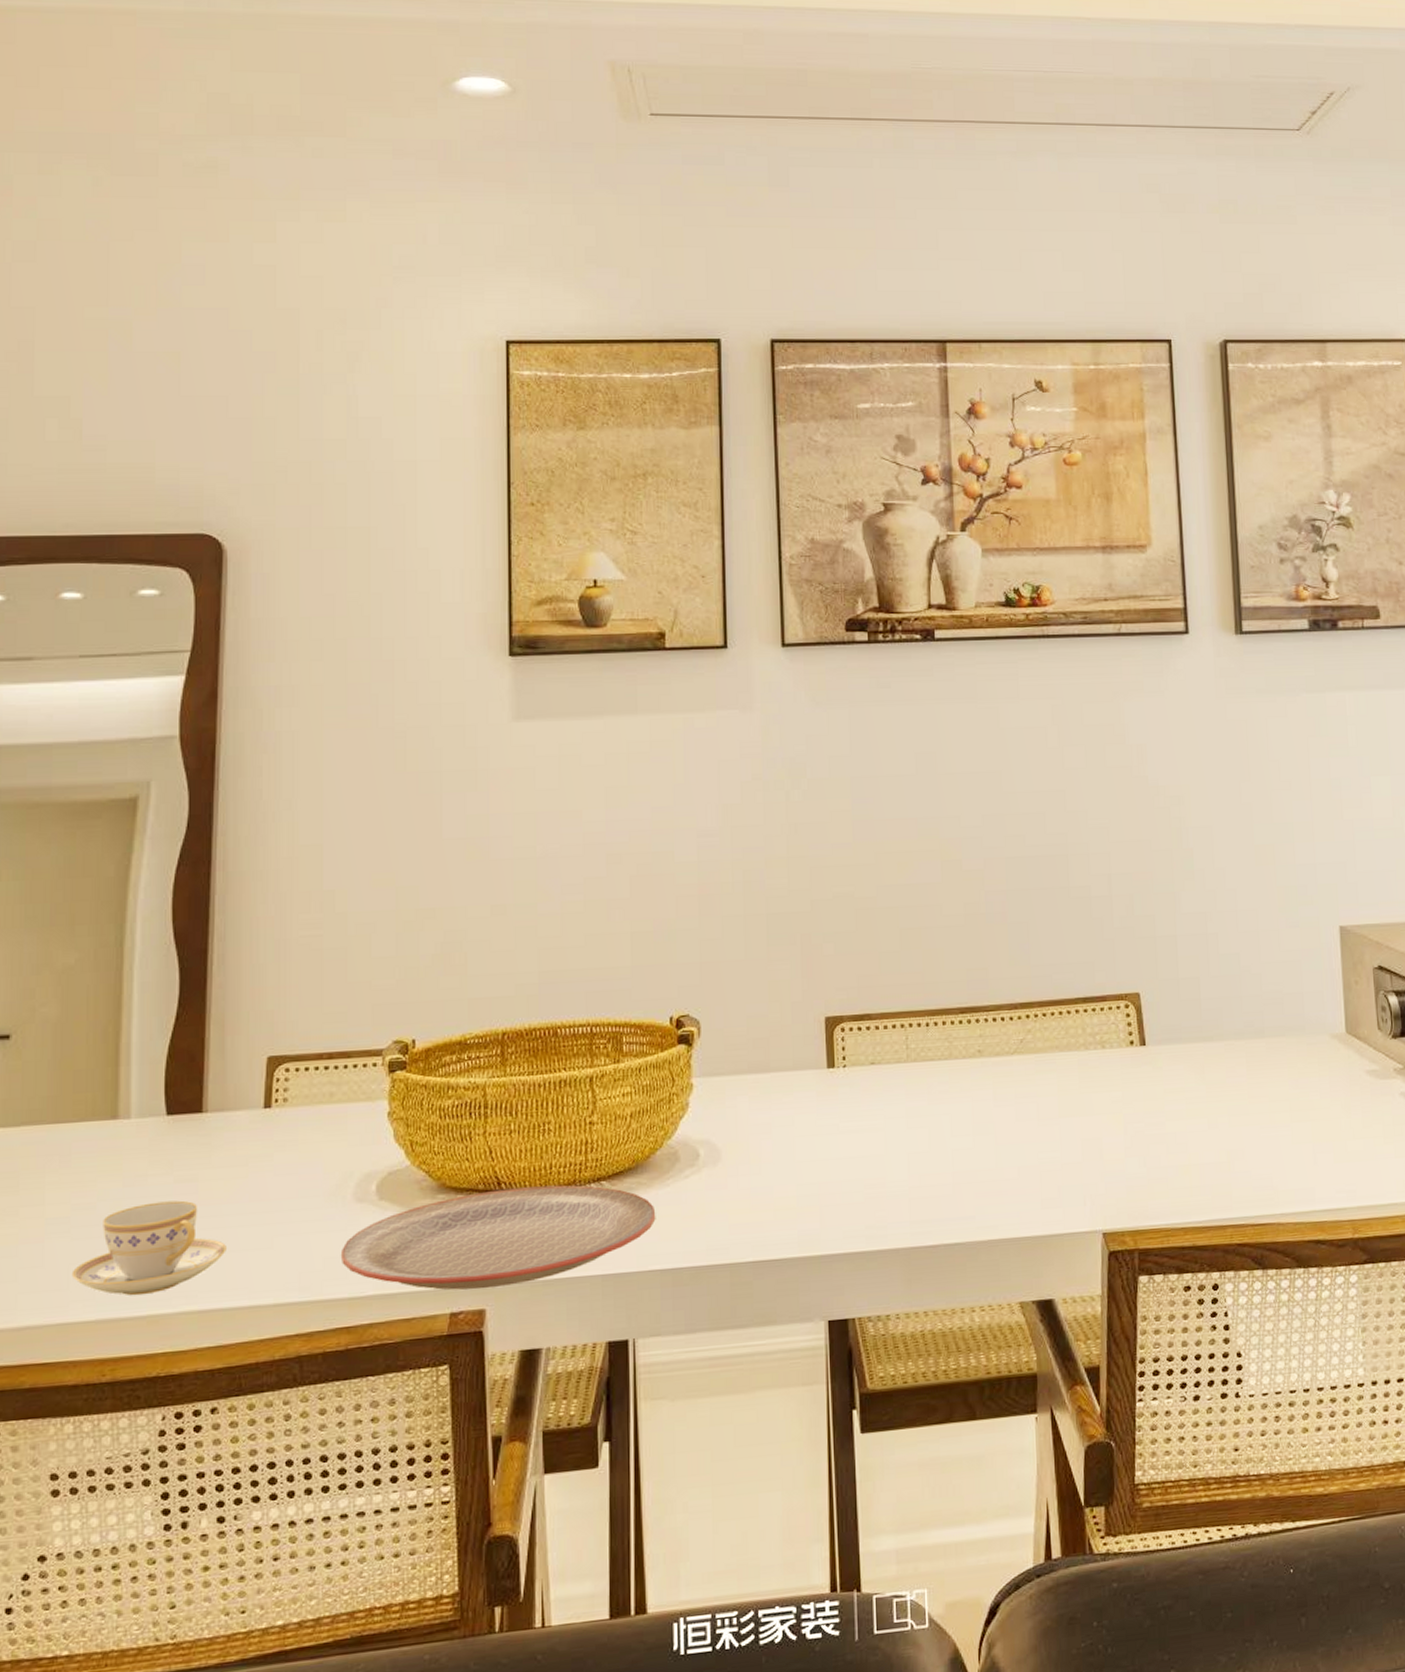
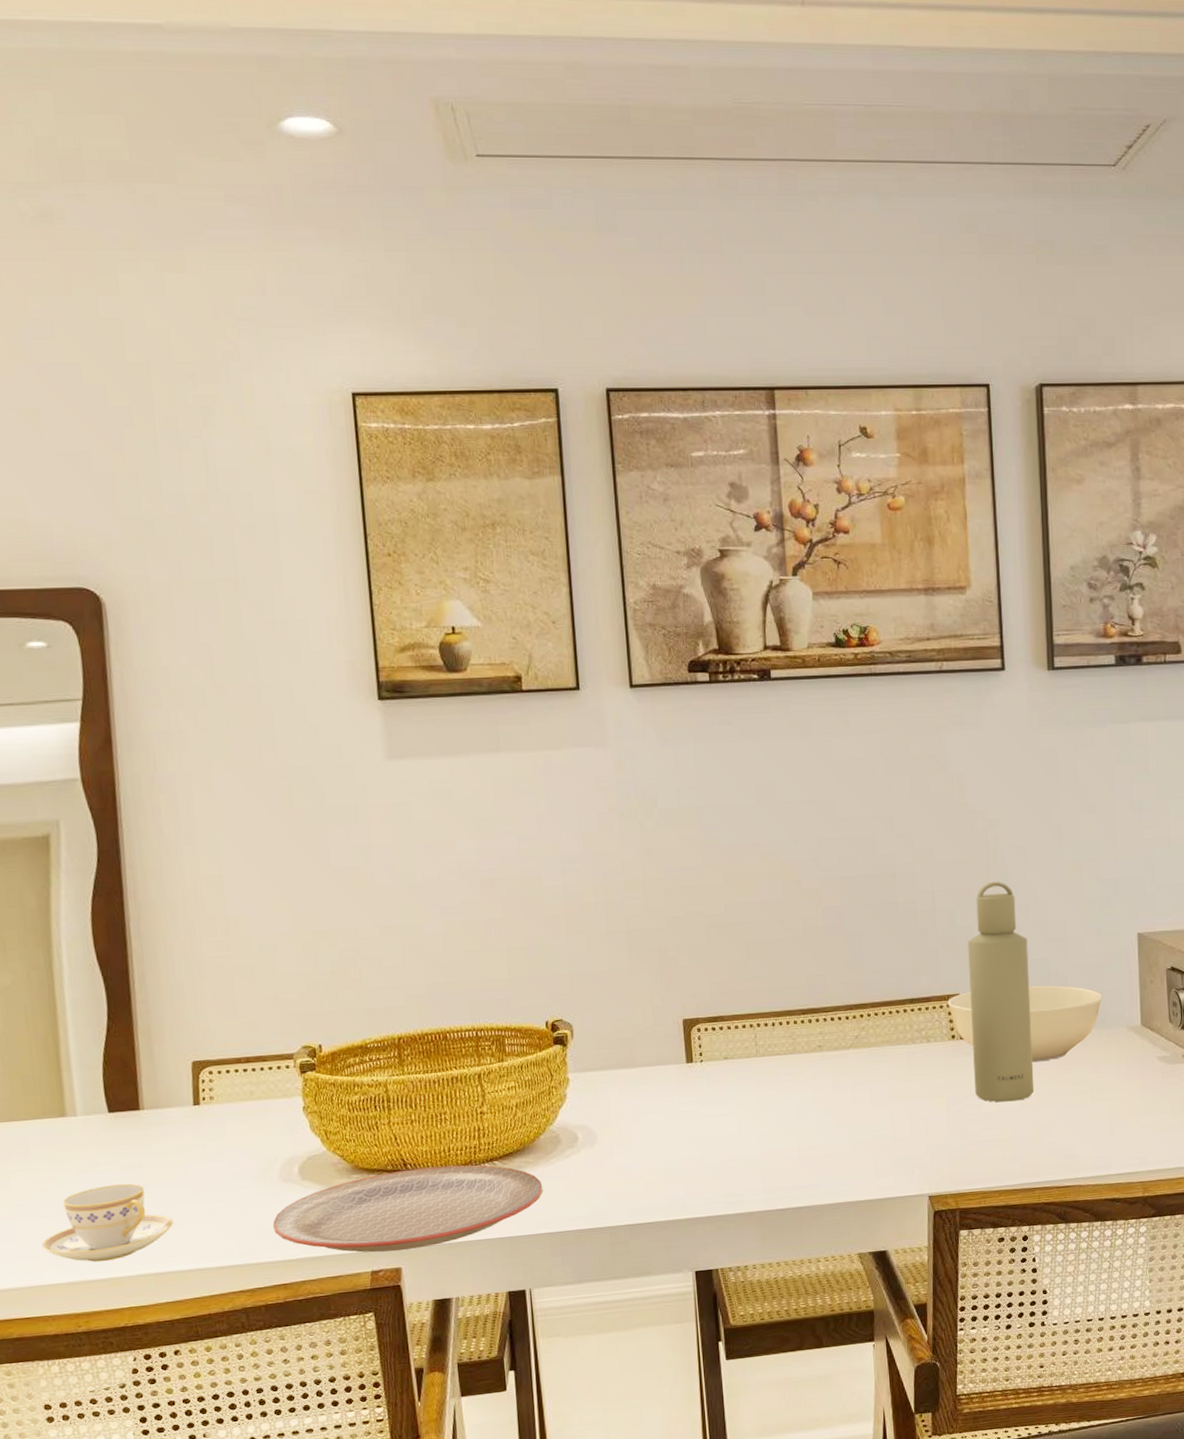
bowl: none [1125,984,1301,1073] -> present [947,985,1103,1061]
bottle: none [1148,864,1225,1121] -> present [968,881,1035,1103]

